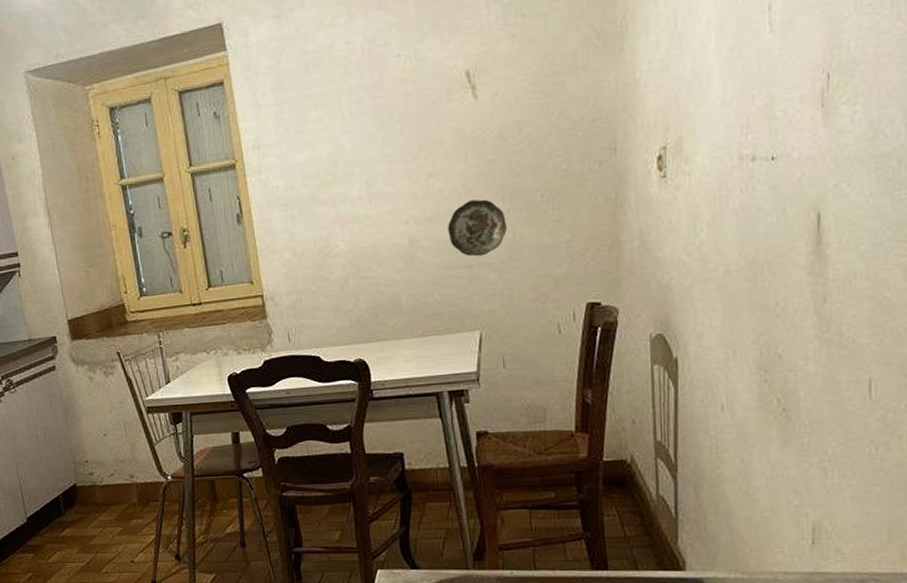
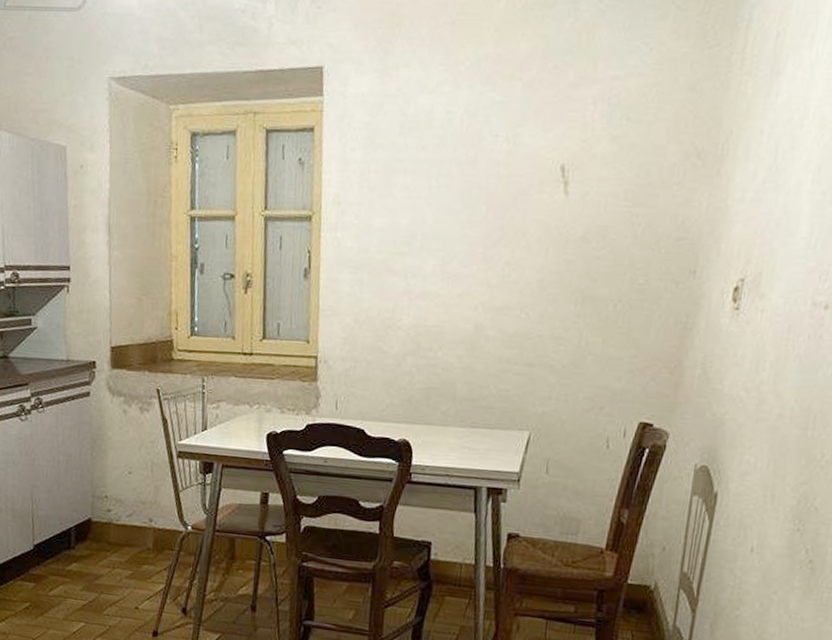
decorative plate: present [448,199,507,257] -> none [515,298,575,357]

